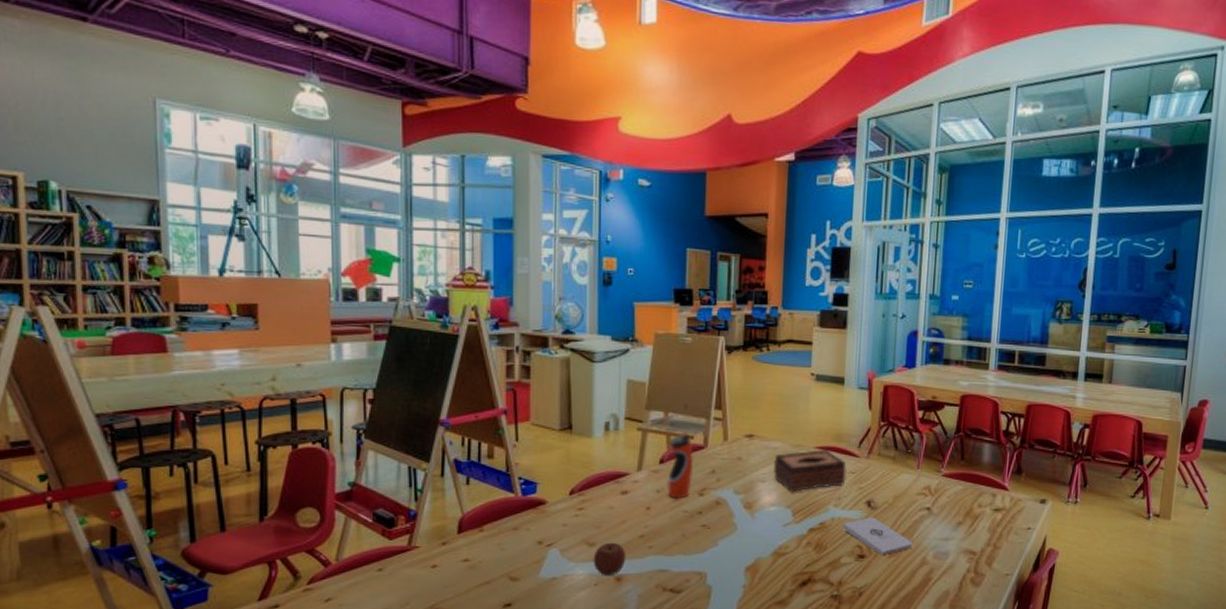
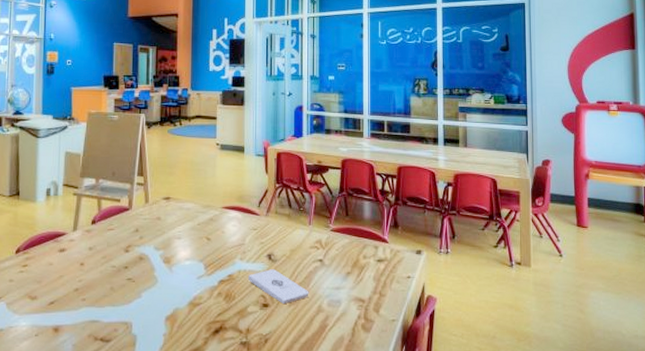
apple: present [593,542,626,576] -> none [34,295,63,327]
water bottle: present [666,430,694,499] -> none [97,195,121,255]
tissue box: present [772,450,847,492] -> none [187,210,249,247]

